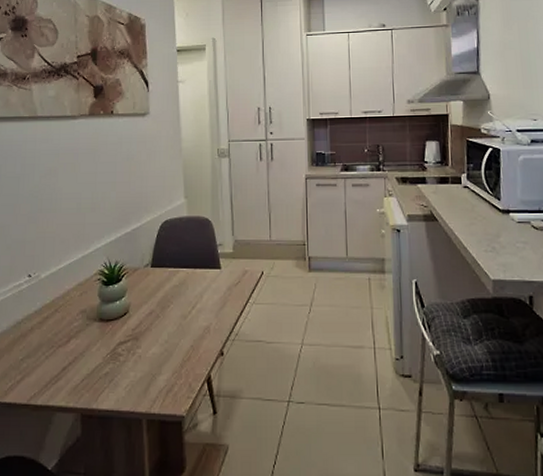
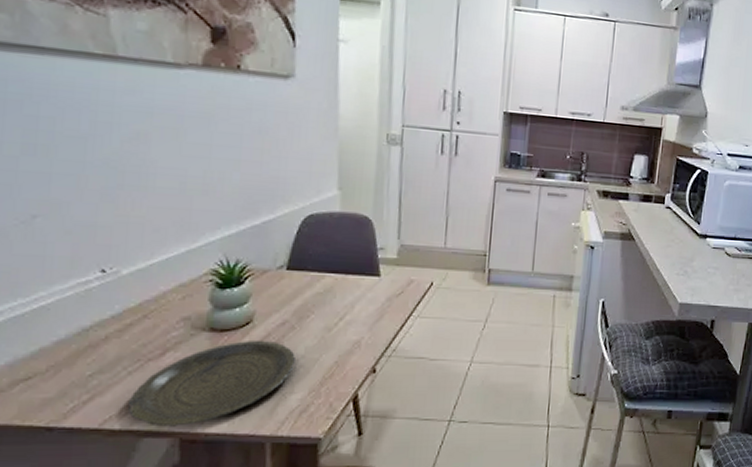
plate: none [45,327,161,403] -> present [127,340,295,427]

